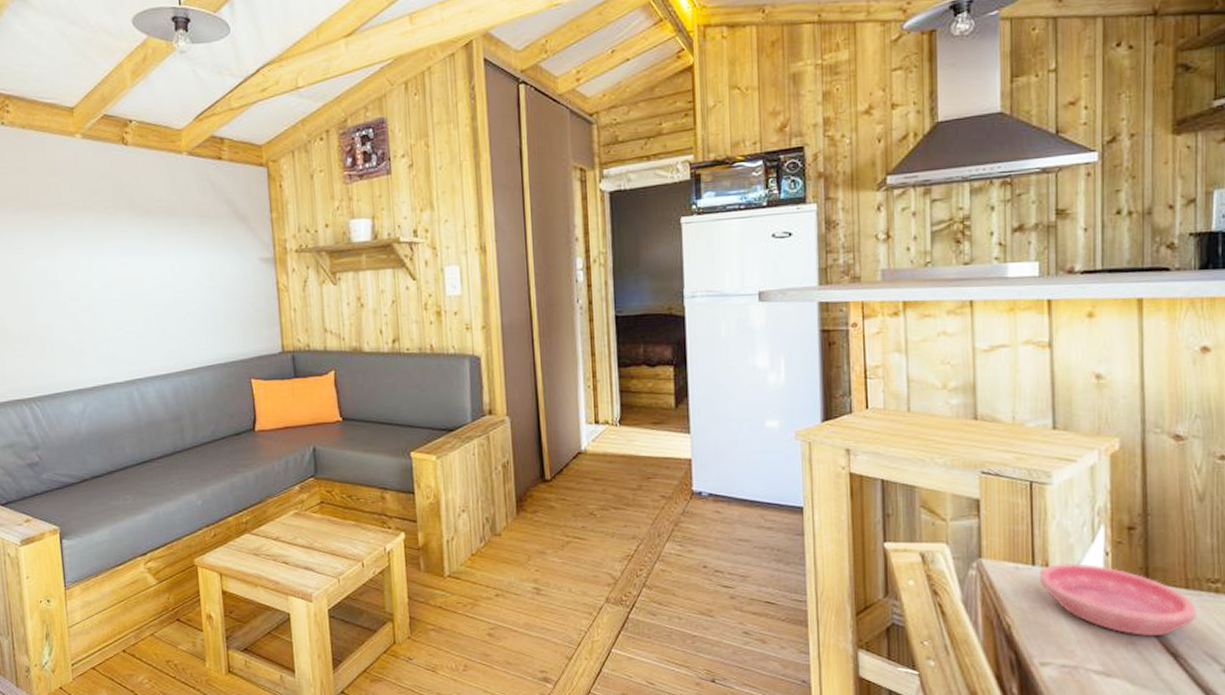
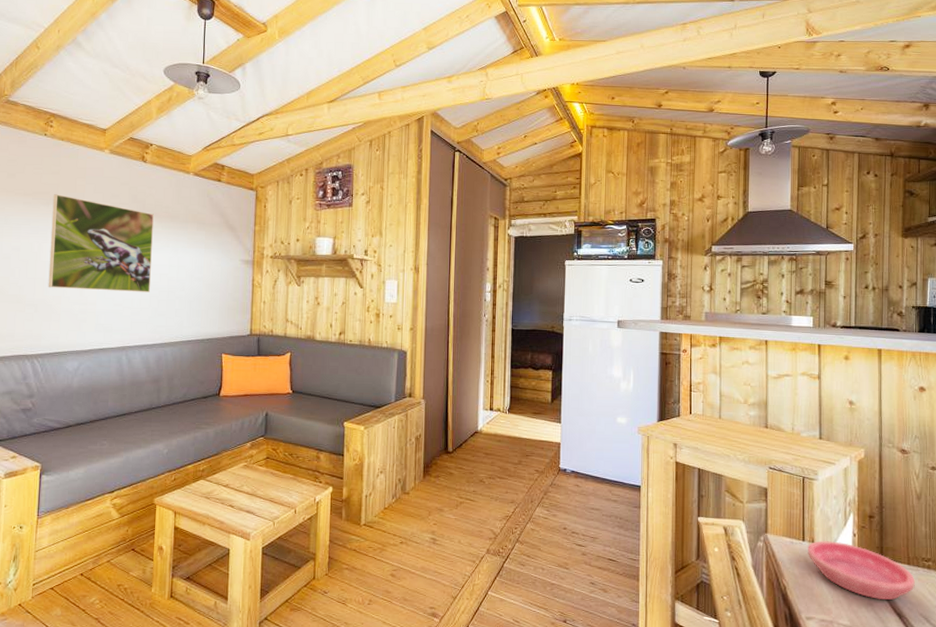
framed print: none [23,197,154,316] -> present [48,194,154,292]

